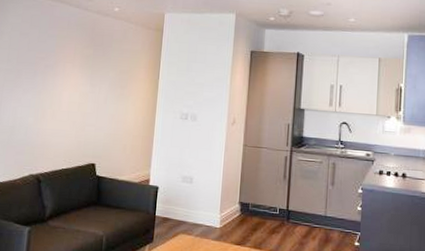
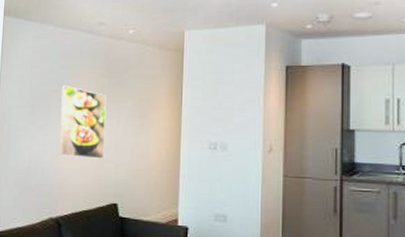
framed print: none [42,53,90,123] -> present [59,85,106,159]

